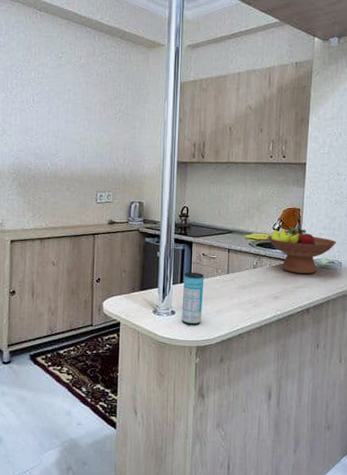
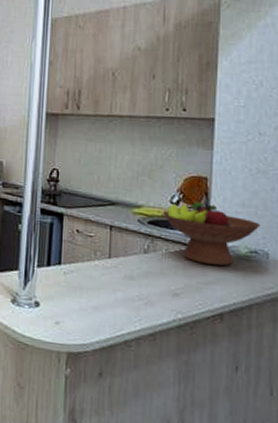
beverage can: present [181,272,204,325] -> none [48,253,79,324]

